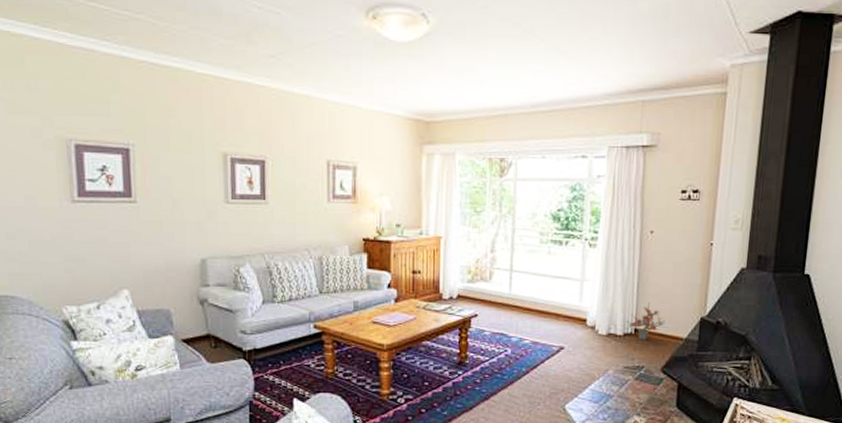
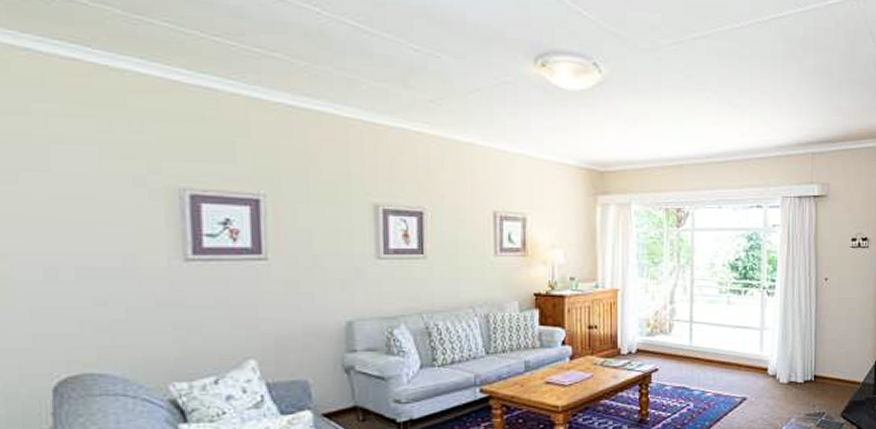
potted plant: present [626,302,665,340] -> none [806,348,843,387]

